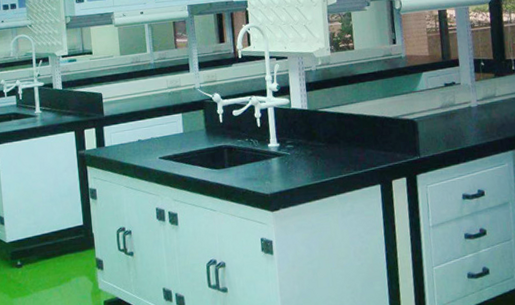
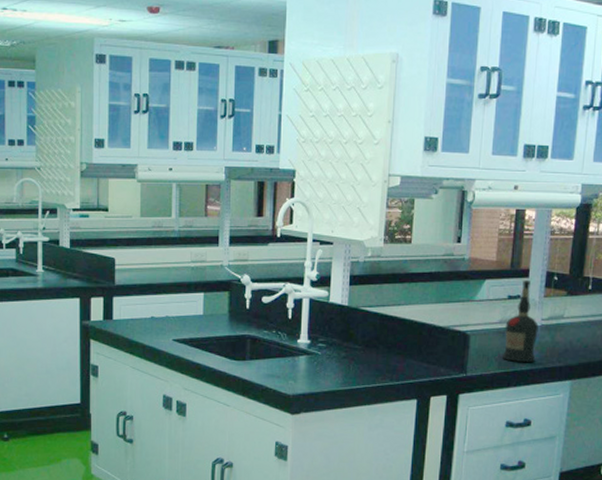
liquor bottle: none [446,69,478,141] -> present [503,281,539,362]

